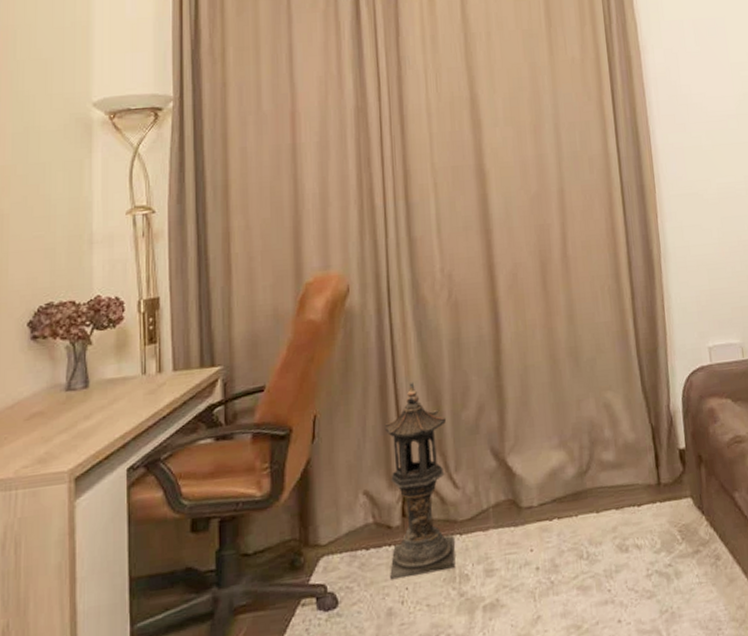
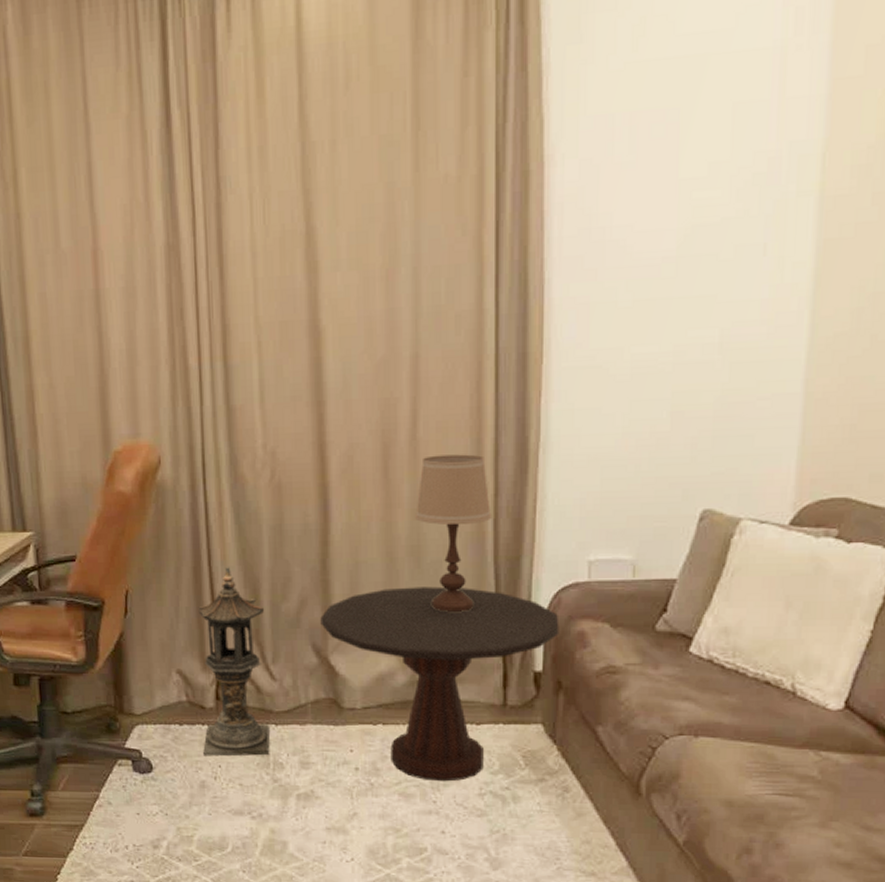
side table: none [497,380,695,570] -> present [320,586,559,782]
table lamp: none [571,266,632,404] -> present [415,454,492,612]

